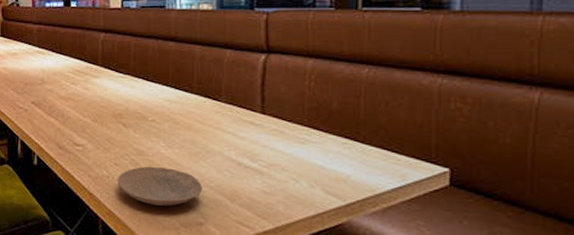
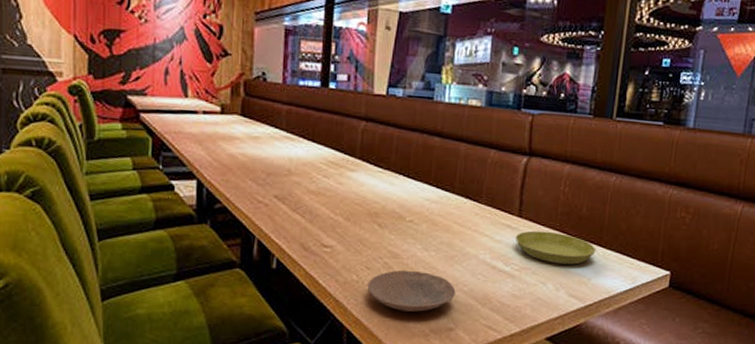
saucer: none [260,127,353,161] -> present [515,230,596,265]

